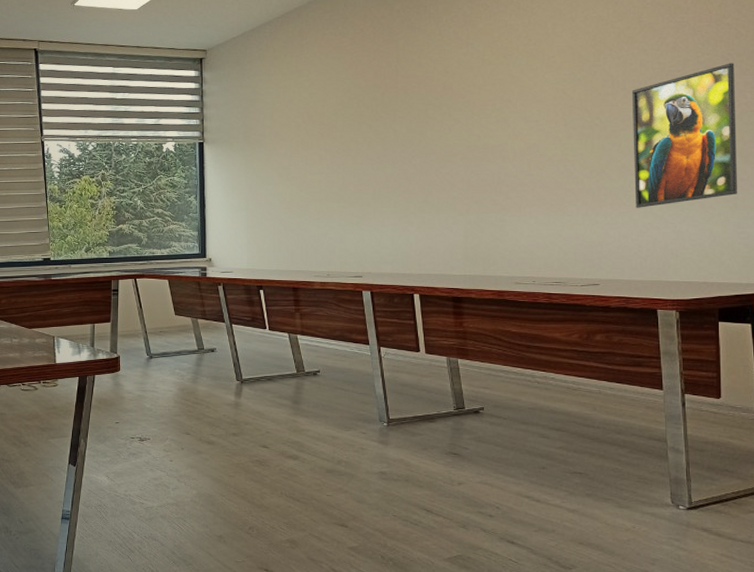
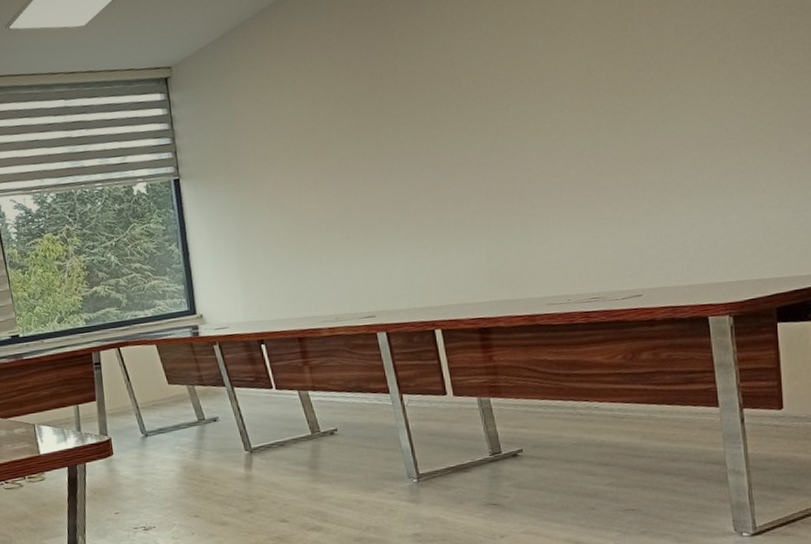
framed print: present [631,63,738,208] -> none [666,16,793,202]

